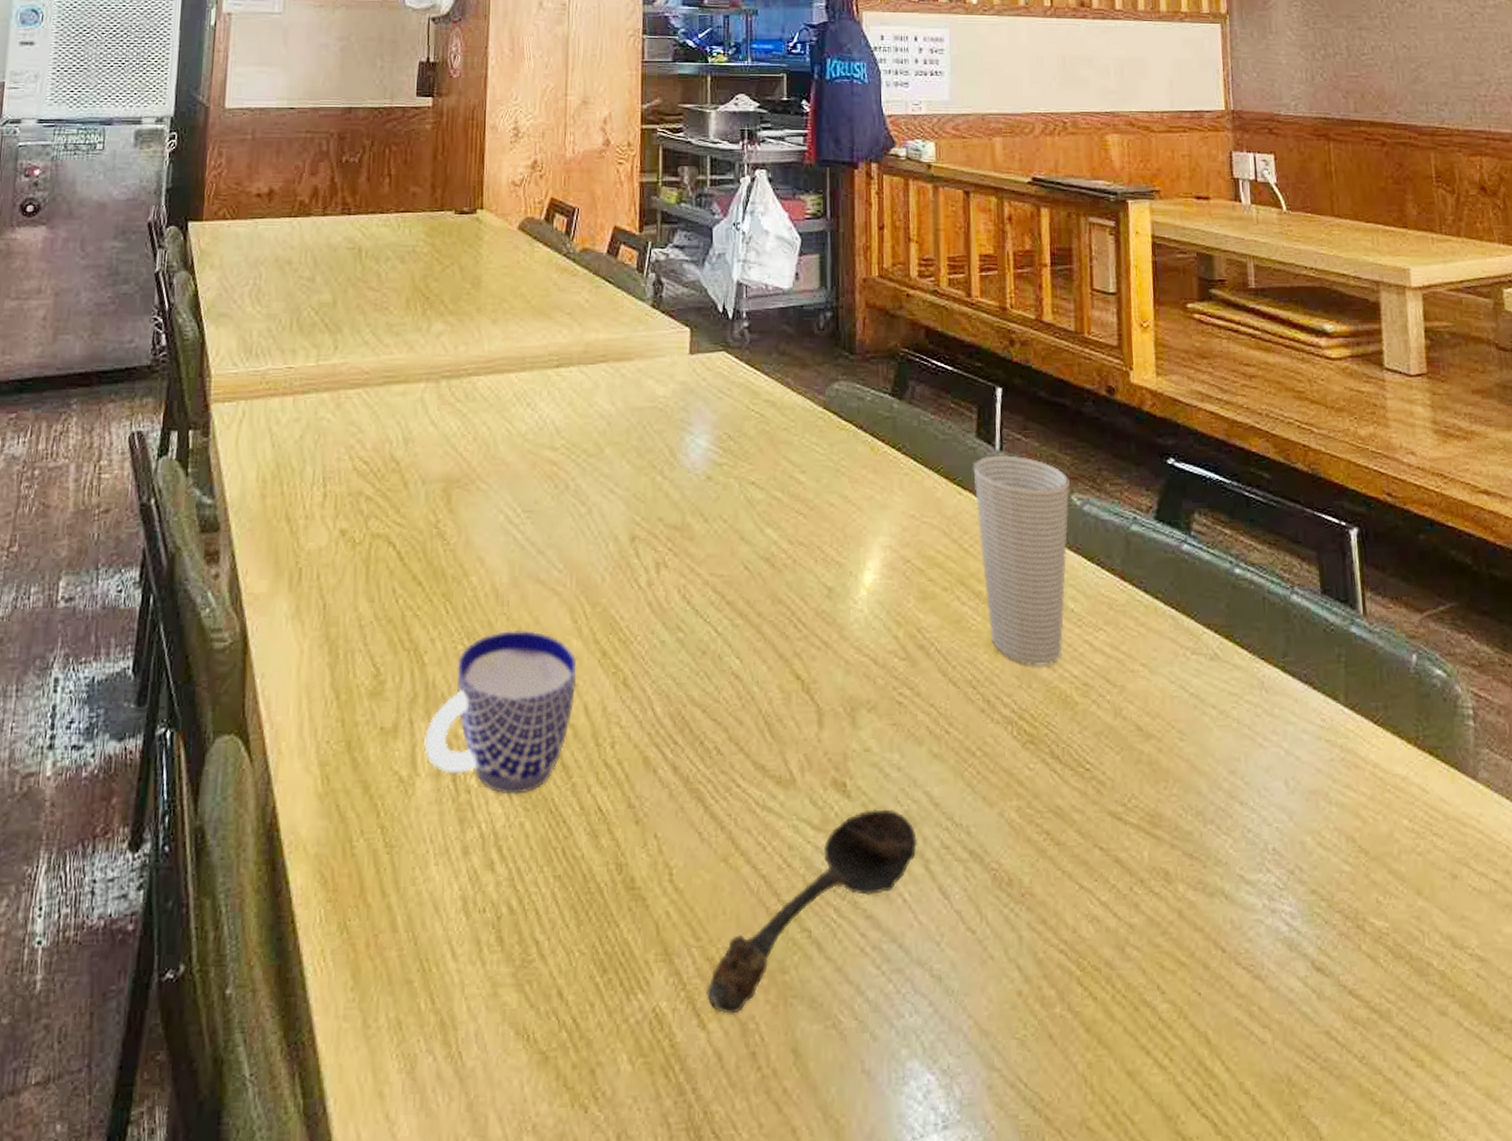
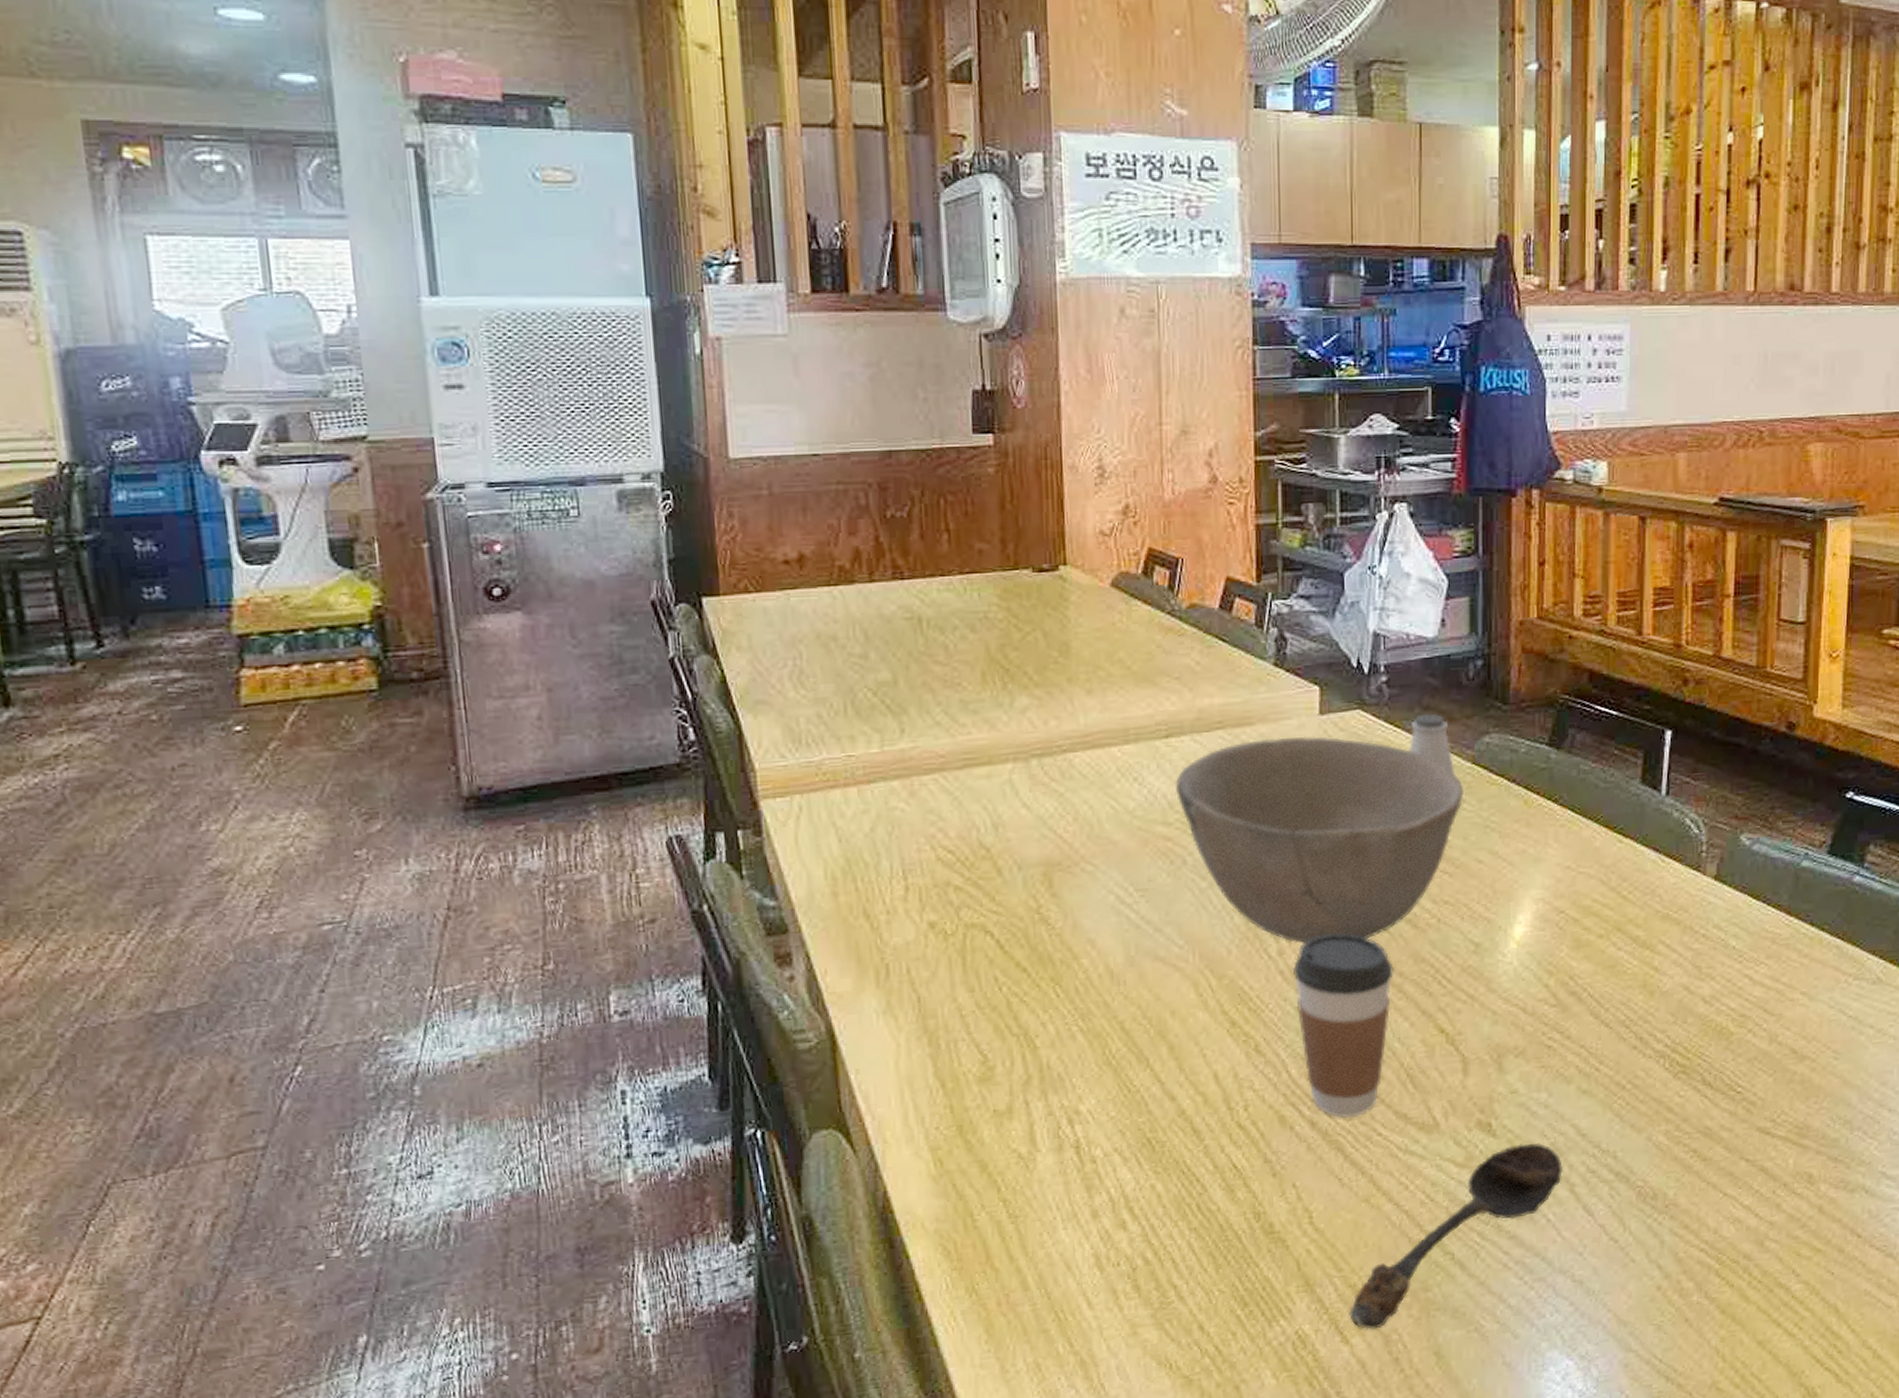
cup: present [424,631,577,793] -> none [1042,1007,1204,1160]
bowl: none [563,373,816,575] -> present [1176,736,1463,943]
coffee cup: none [660,567,753,766] -> present [1292,933,1394,1119]
saltshaker: none [767,359,809,418] -> present [1409,713,1456,775]
cup: present [972,454,1070,666] -> none [1635,799,1739,1002]

